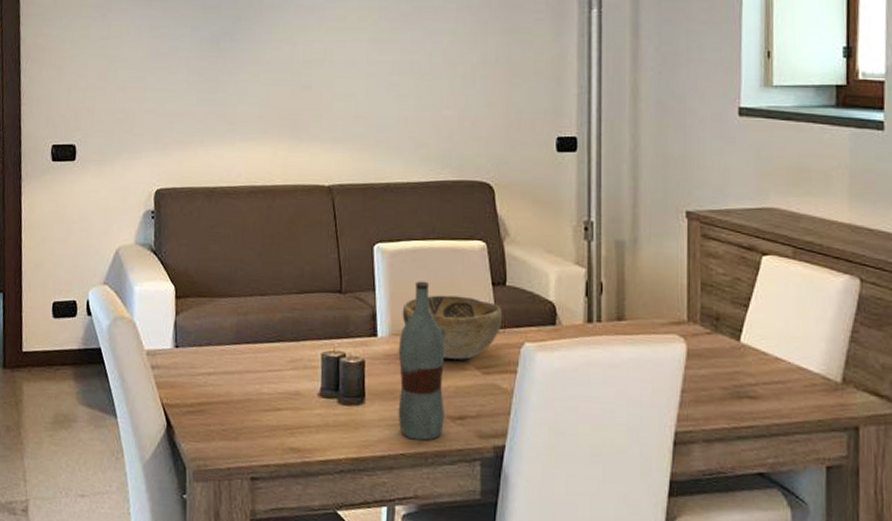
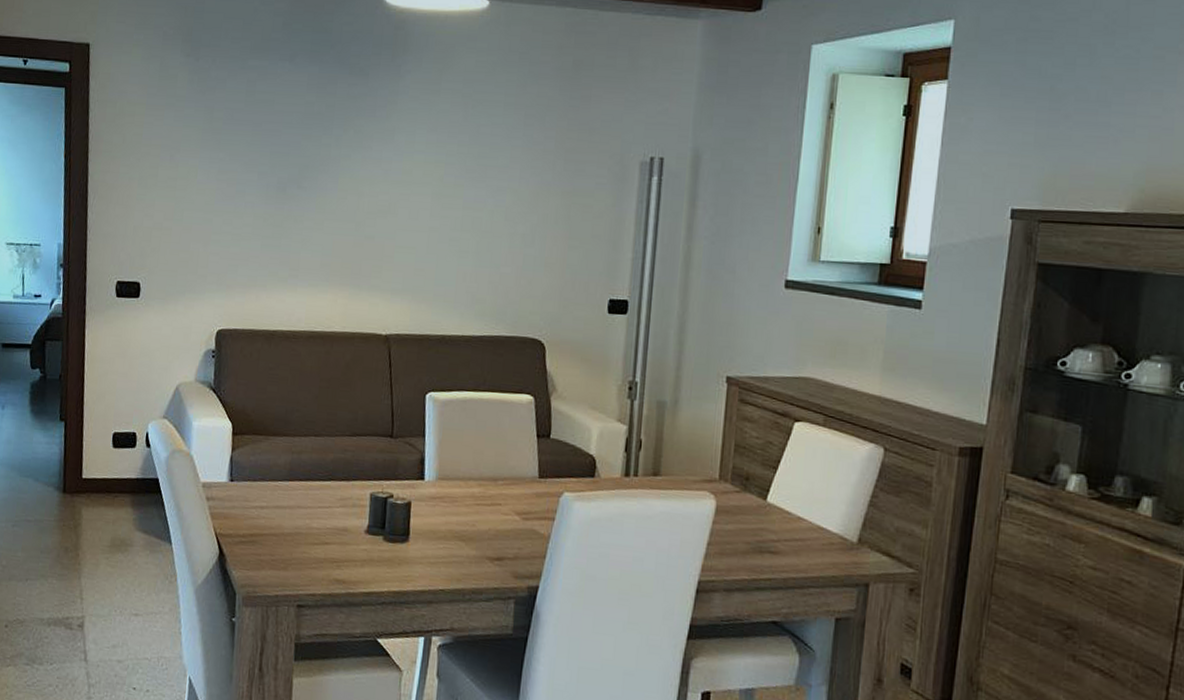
bottle: present [398,281,446,441] -> none [439,429,489,579]
decorative bowl: present [402,295,503,360] -> none [449,443,545,506]

